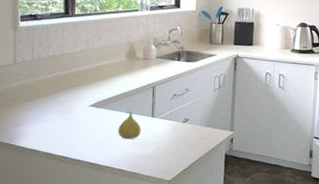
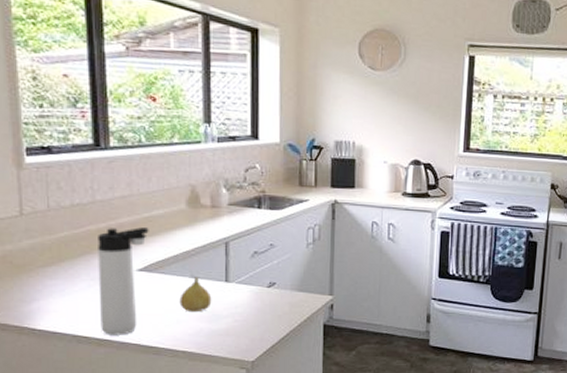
thermos bottle: none [62,74,99,154] -> present [98,227,149,335]

